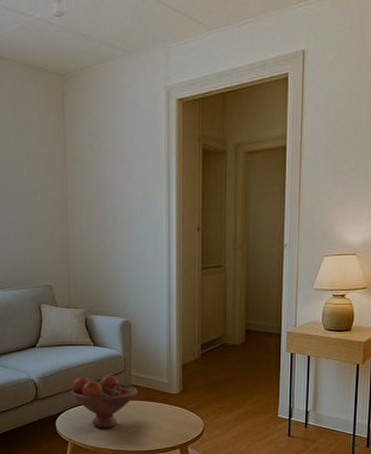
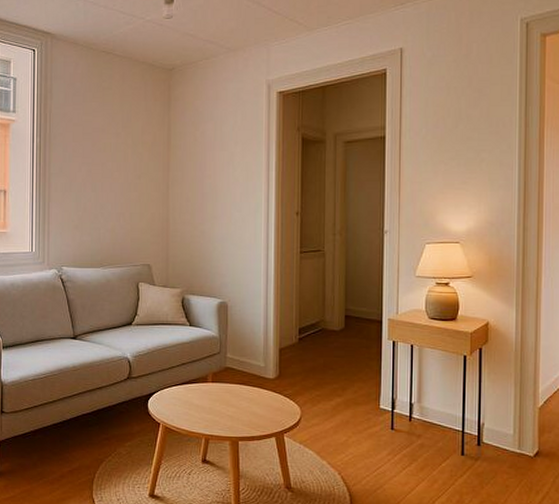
fruit bowl: present [70,375,138,428] -> none [164,356,233,411]

